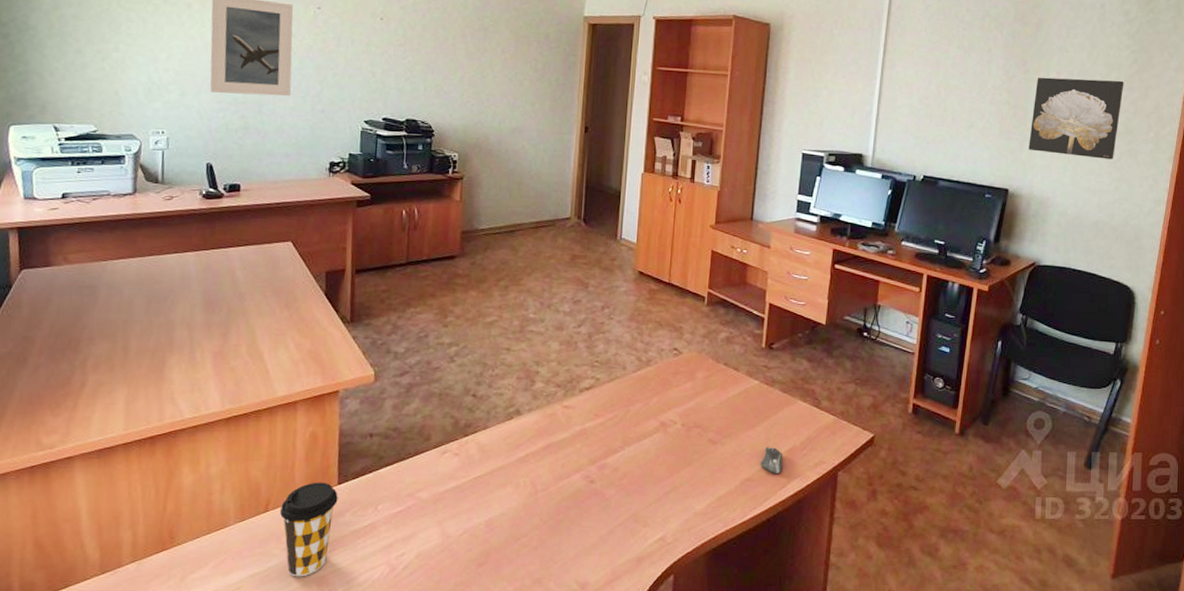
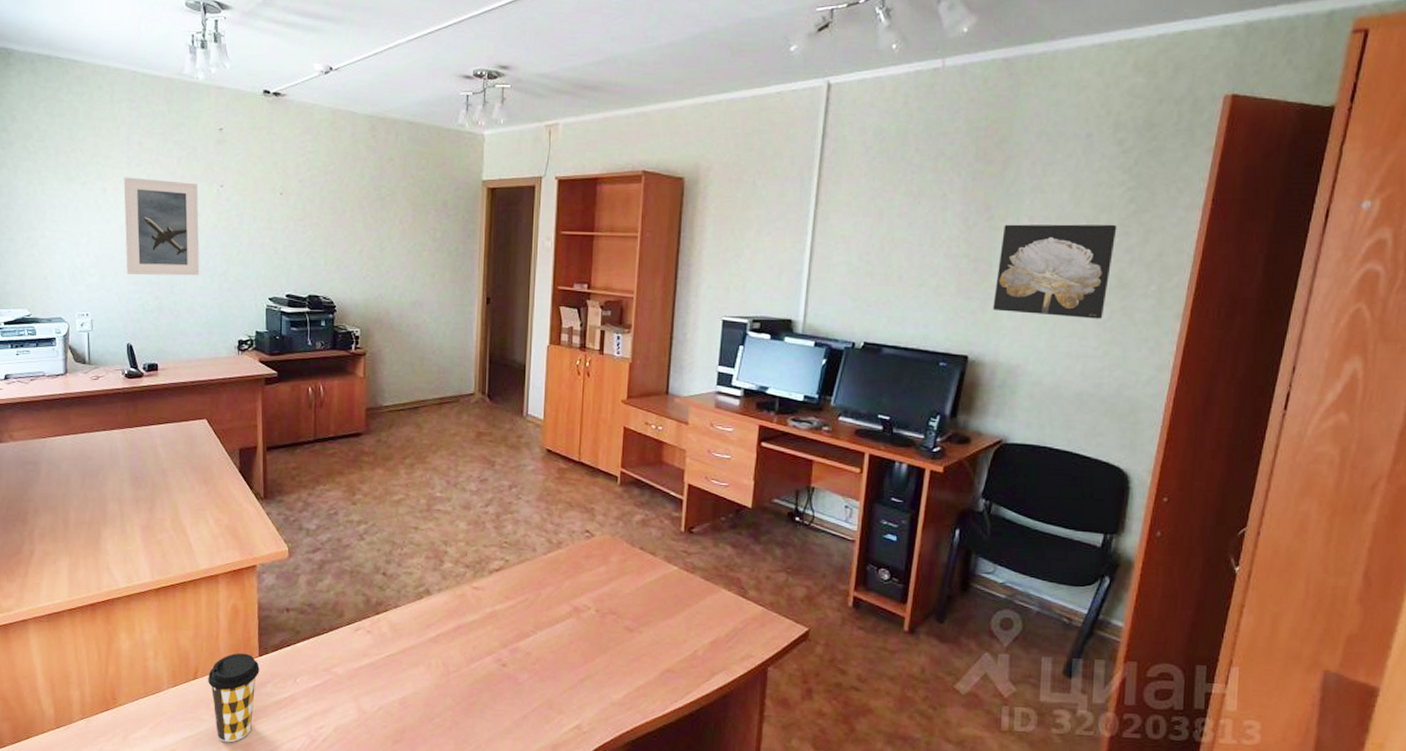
computer mouse: present [761,446,783,474] -> none [682,636,706,667]

